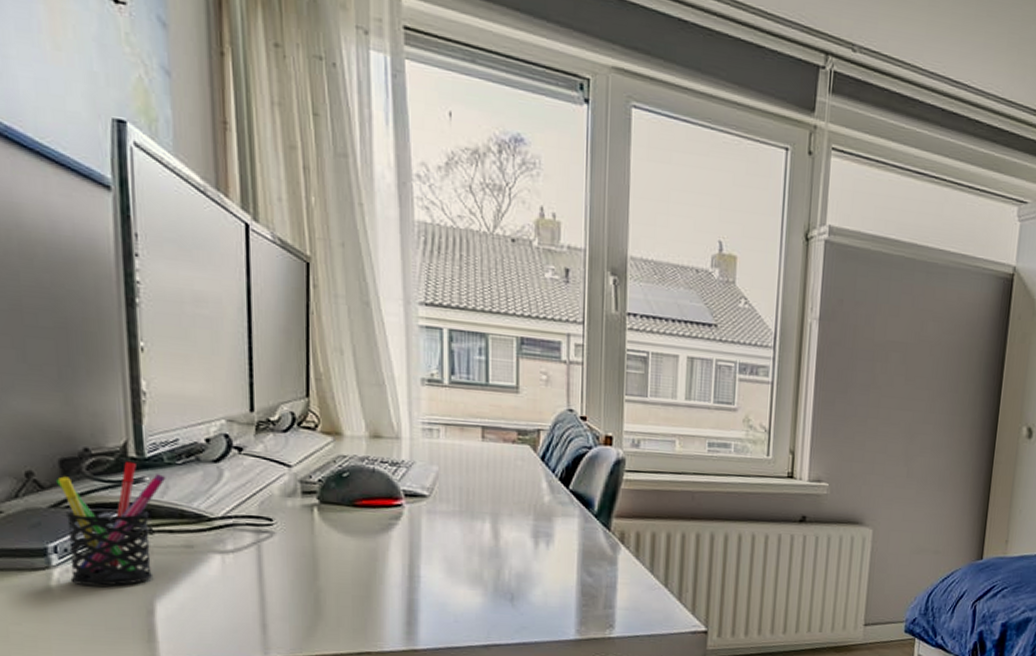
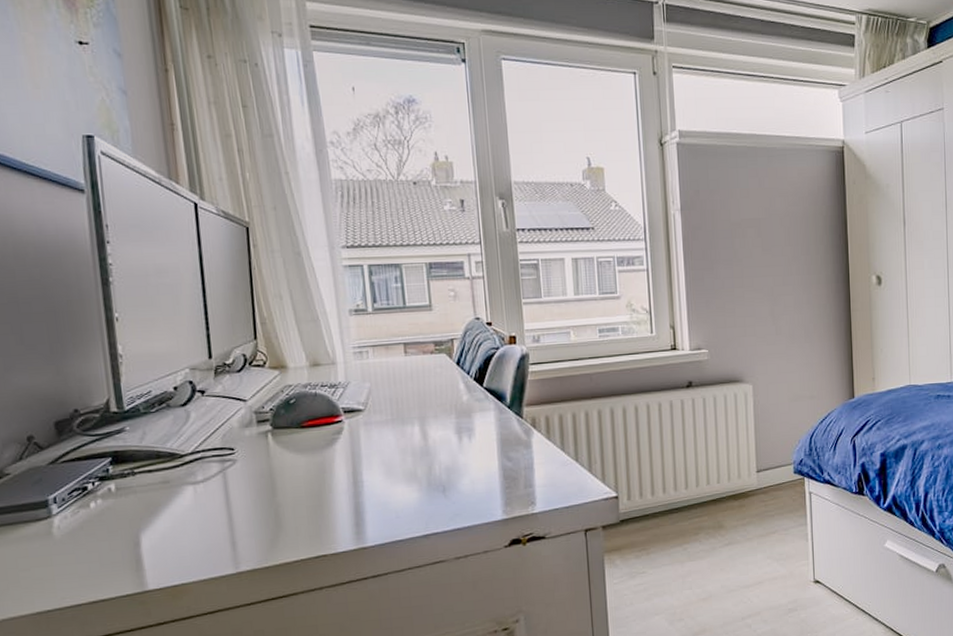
pen holder: present [55,461,166,586] -> none [52,415,143,528]

